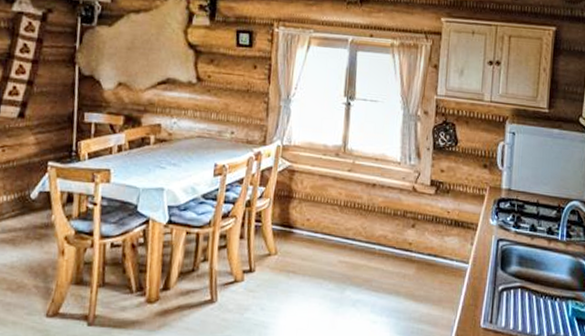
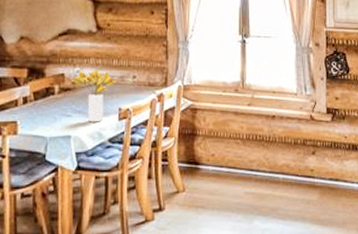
flower bouquet: none [166,121,215,177] -> present [70,69,118,122]

